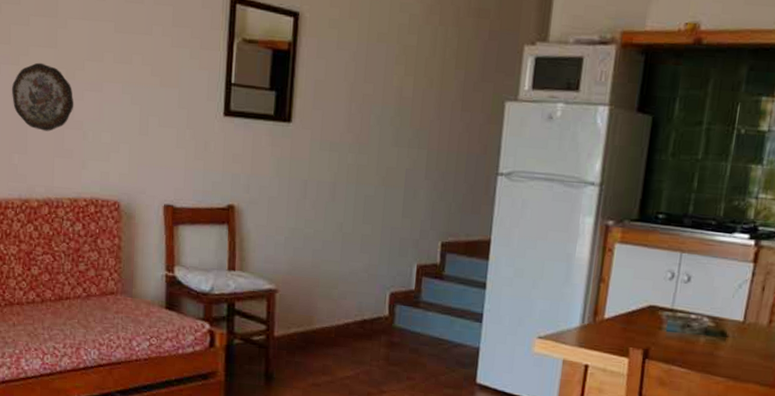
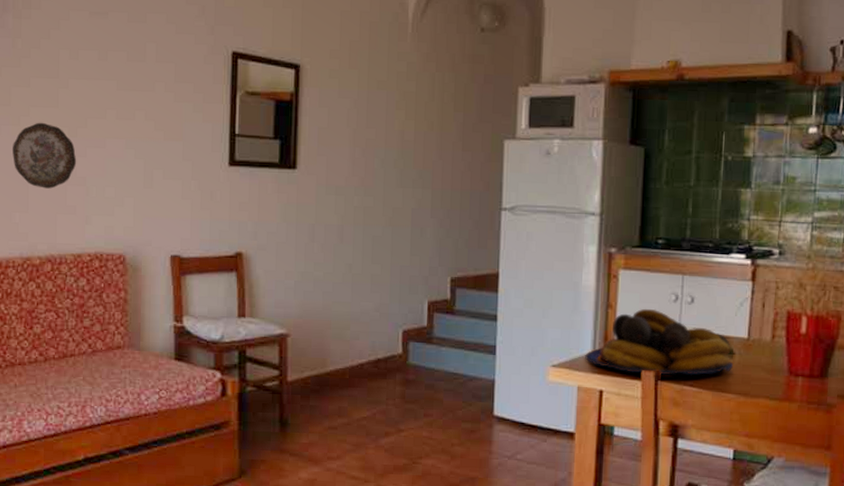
fruit bowl: none [572,284,726,356] -> present [585,308,734,376]

